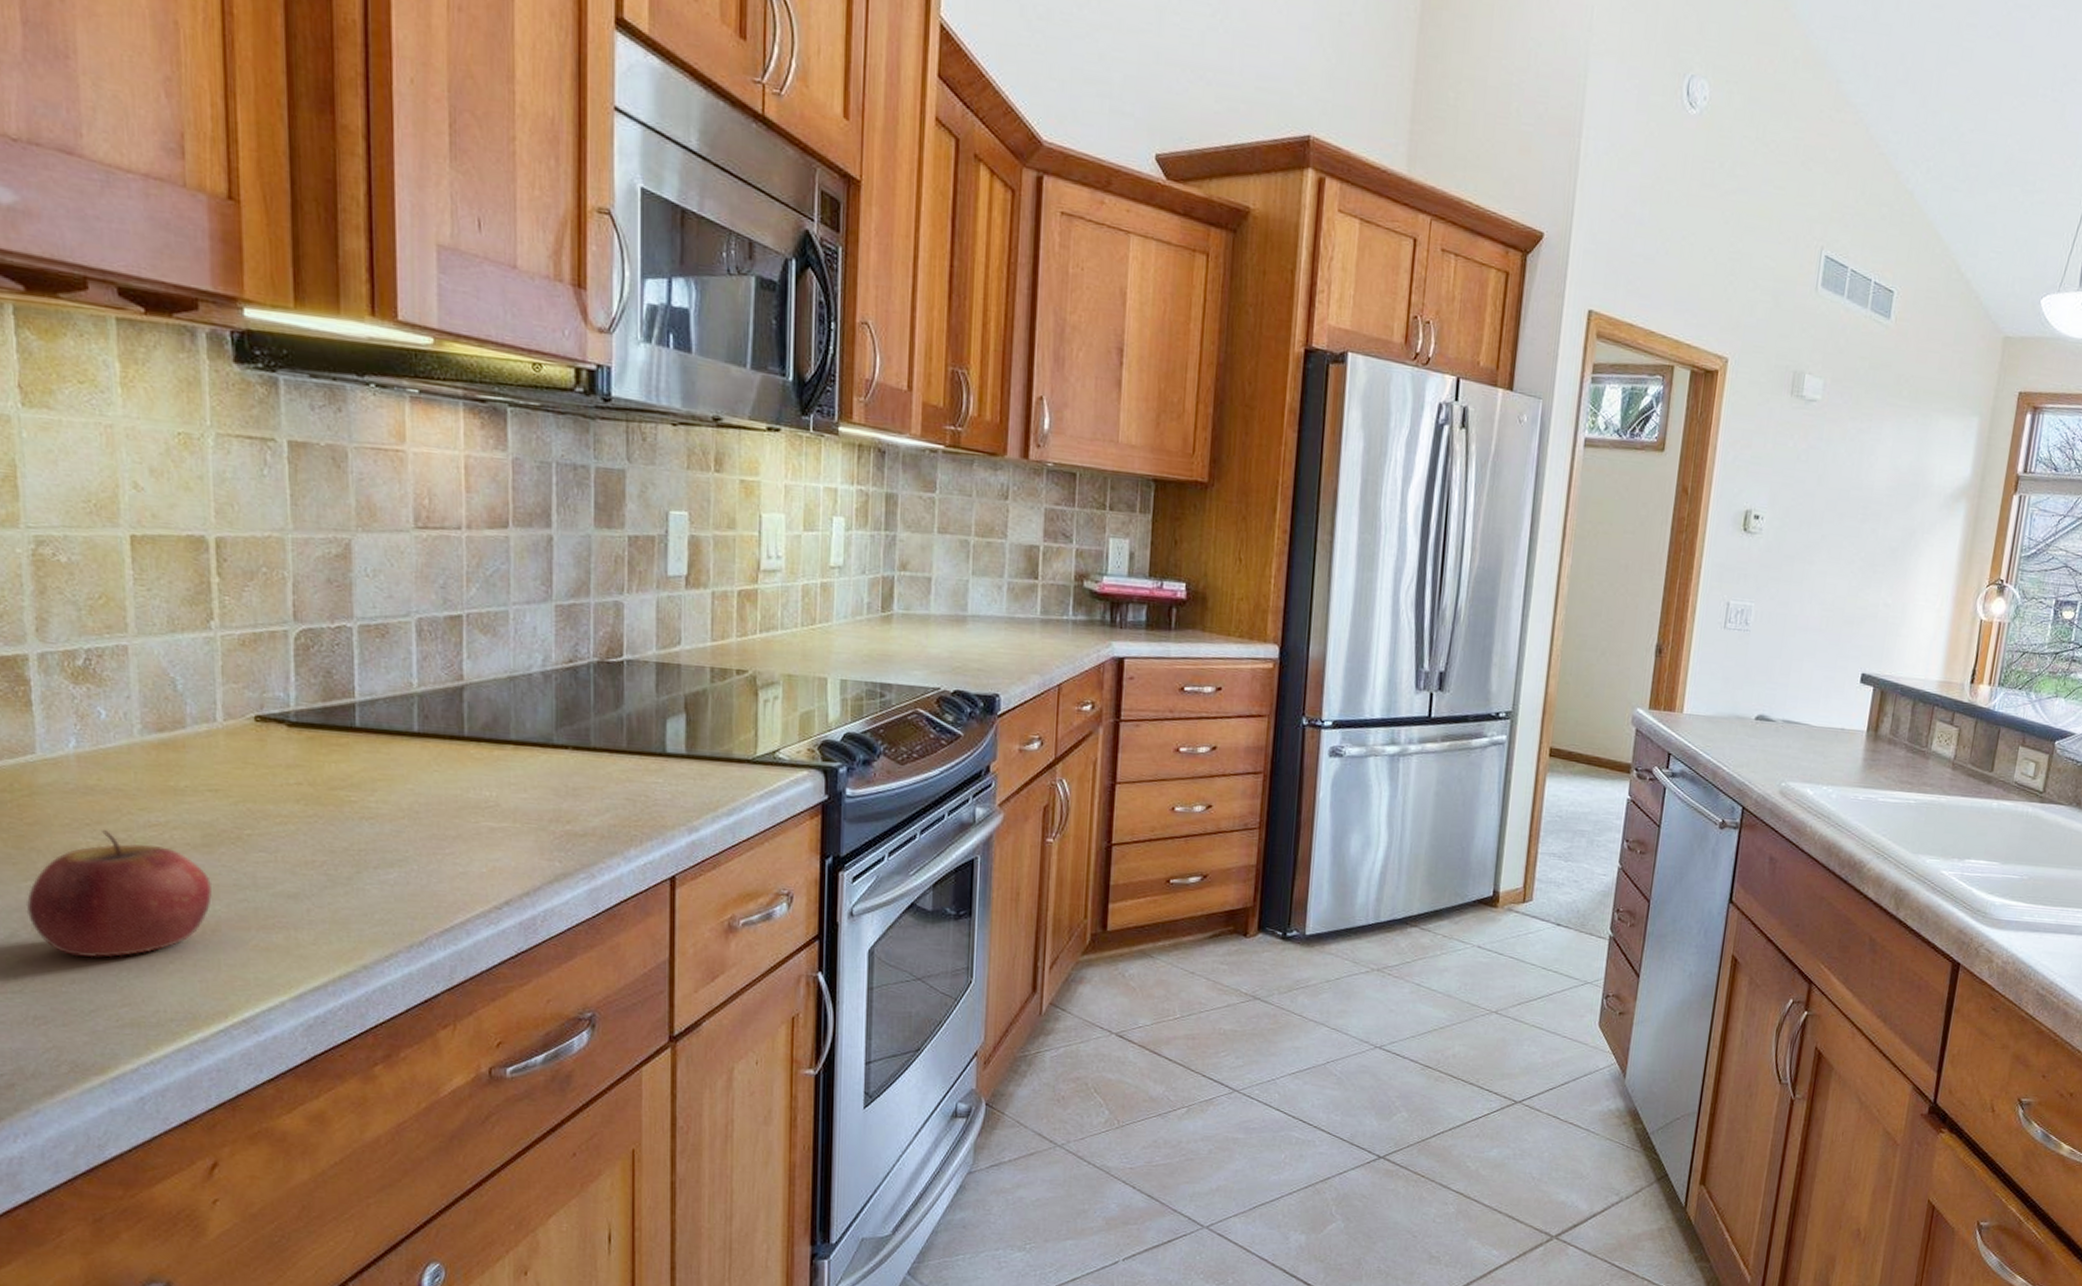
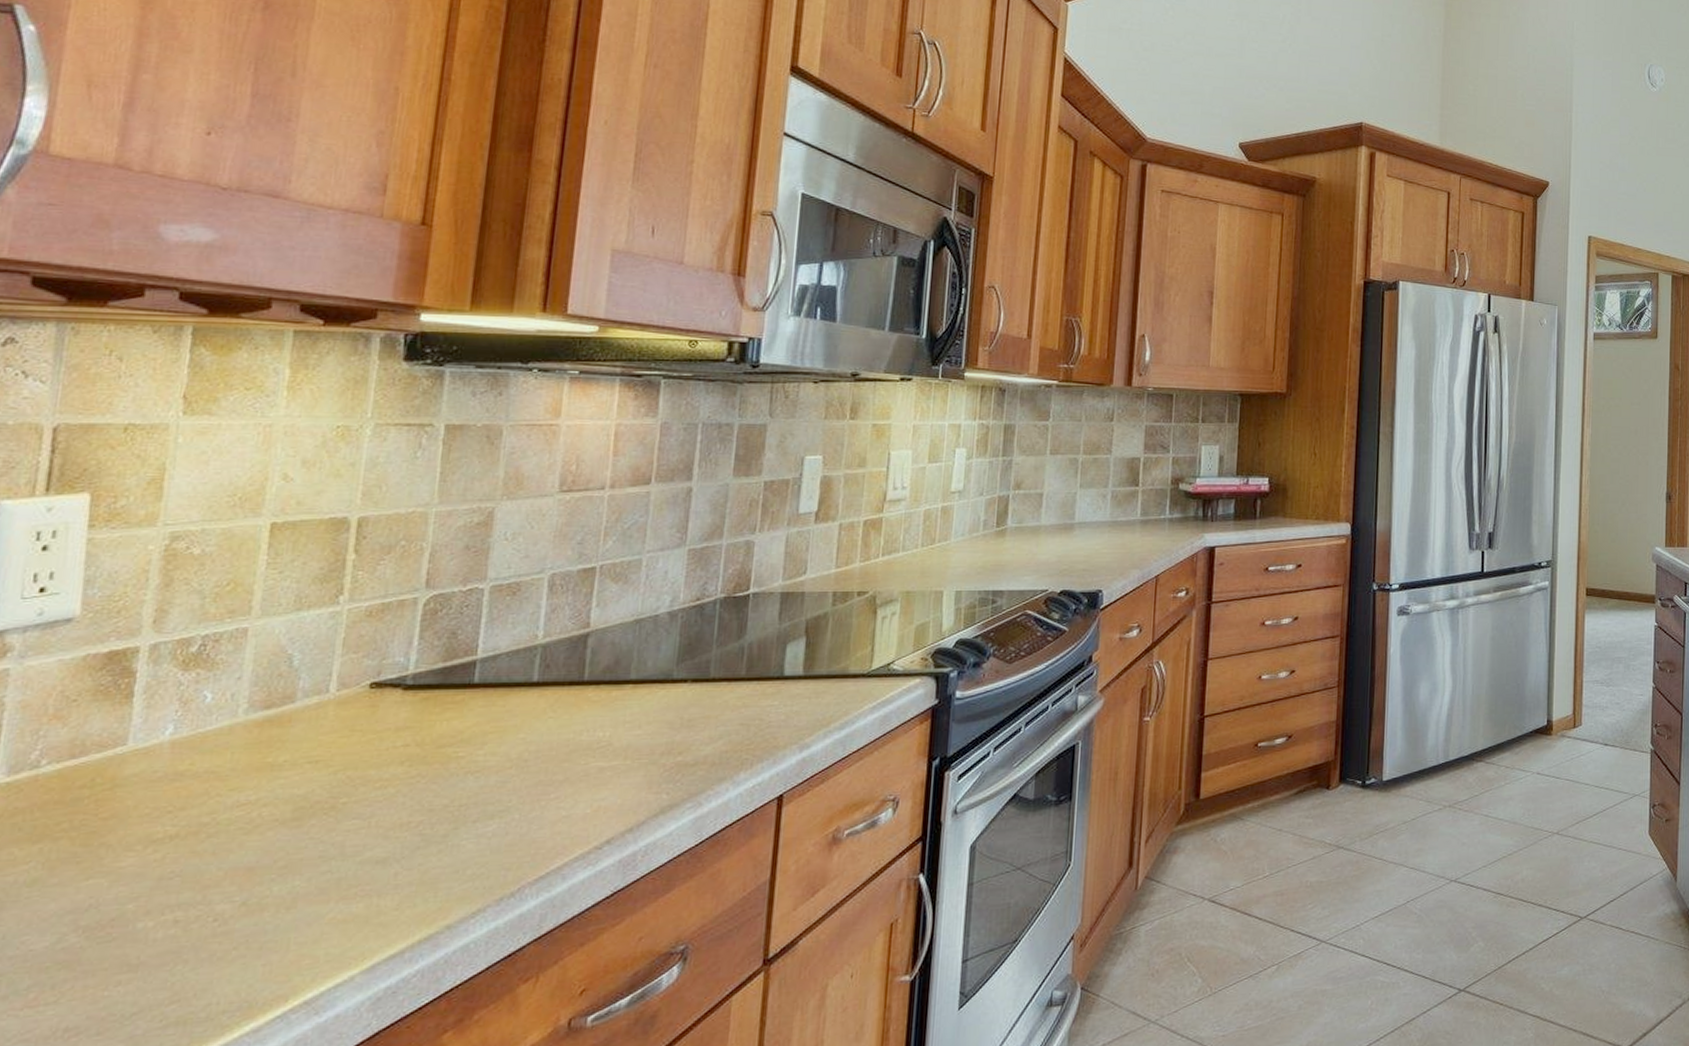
apple: present [25,830,212,958] -> none [81,816,295,956]

